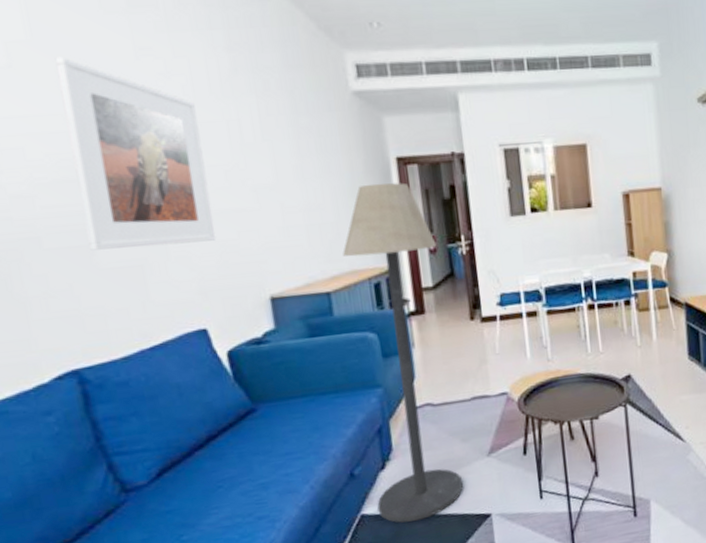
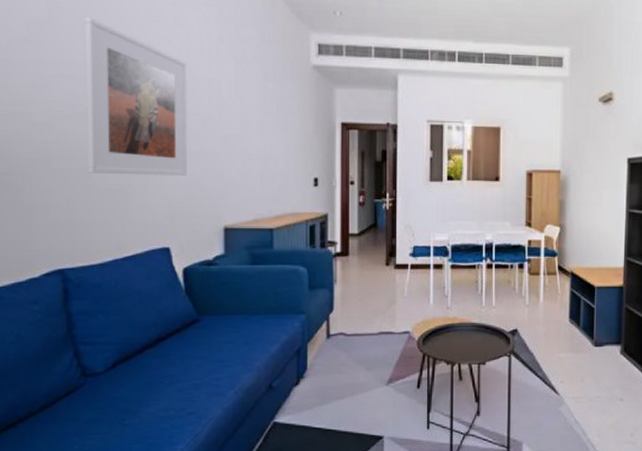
floor lamp: present [342,182,463,523] -> none [288,142,365,434]

